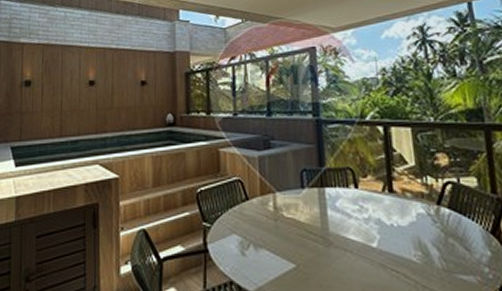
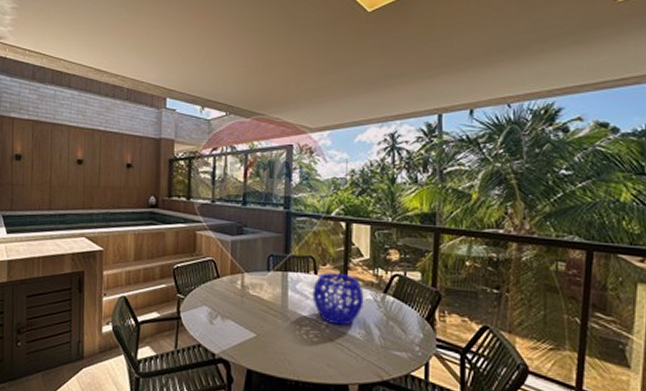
decorative bowl: none [355,185,416,247] -> present [312,272,364,326]

